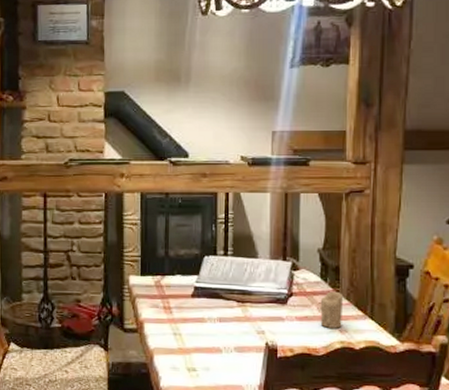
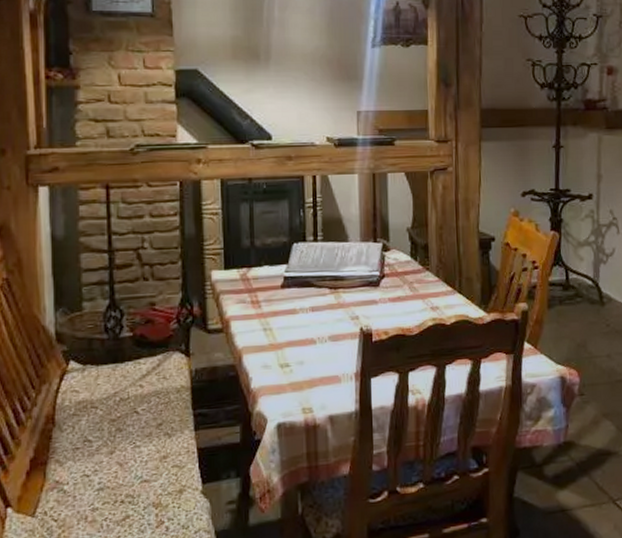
candle: present [320,291,344,328] -> none [411,269,434,307]

